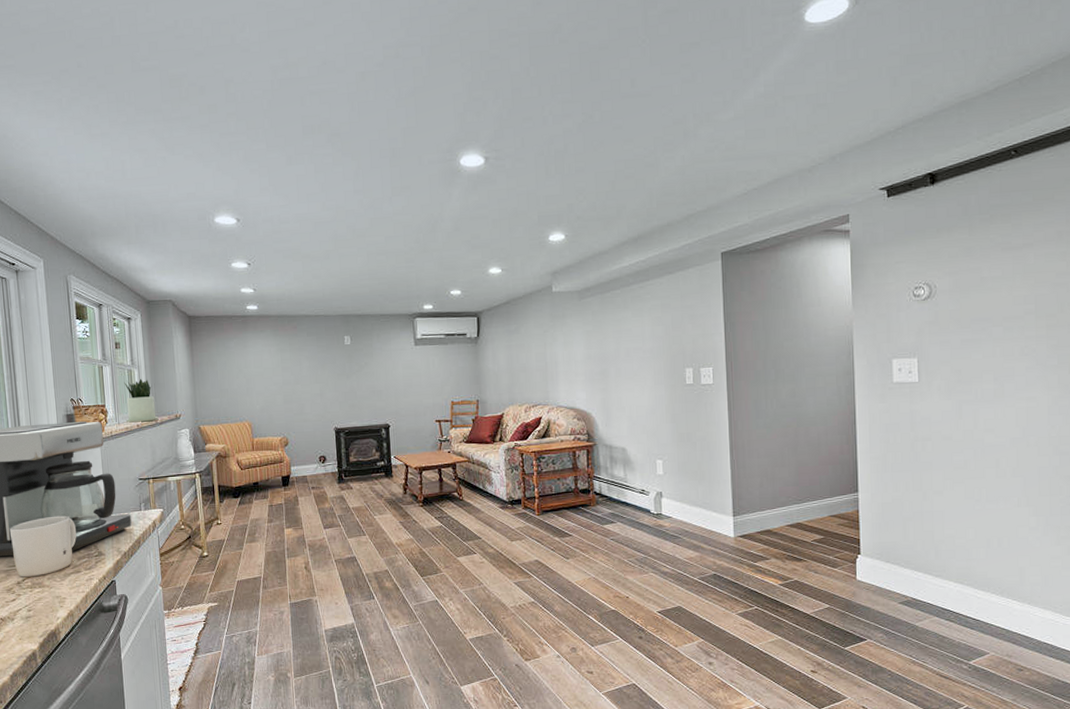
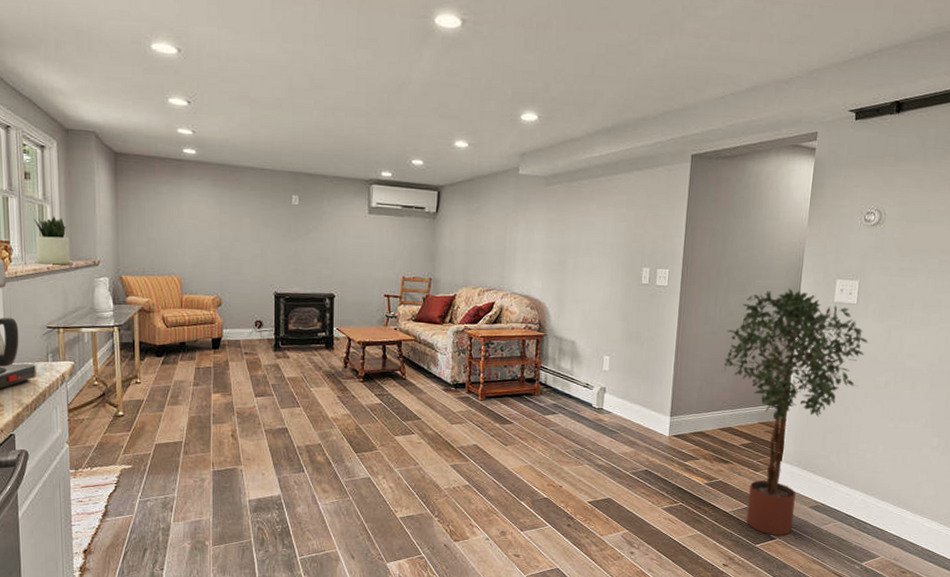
potted tree: none [781,373,938,637] -> present [724,288,868,536]

